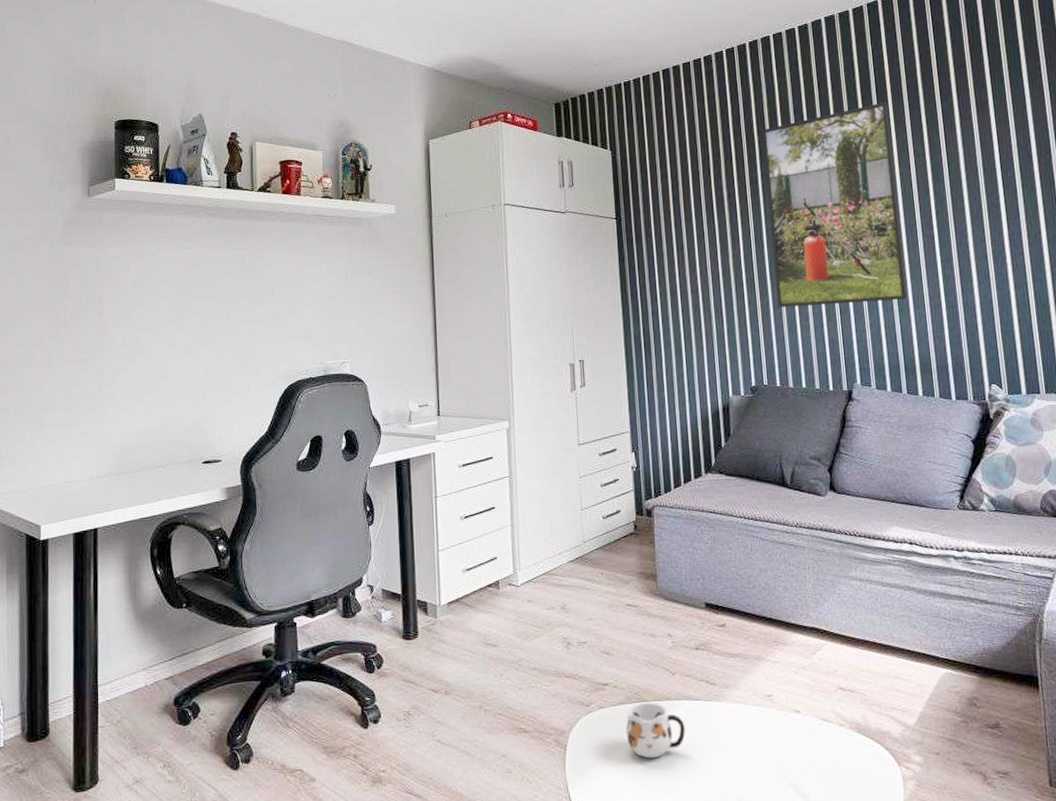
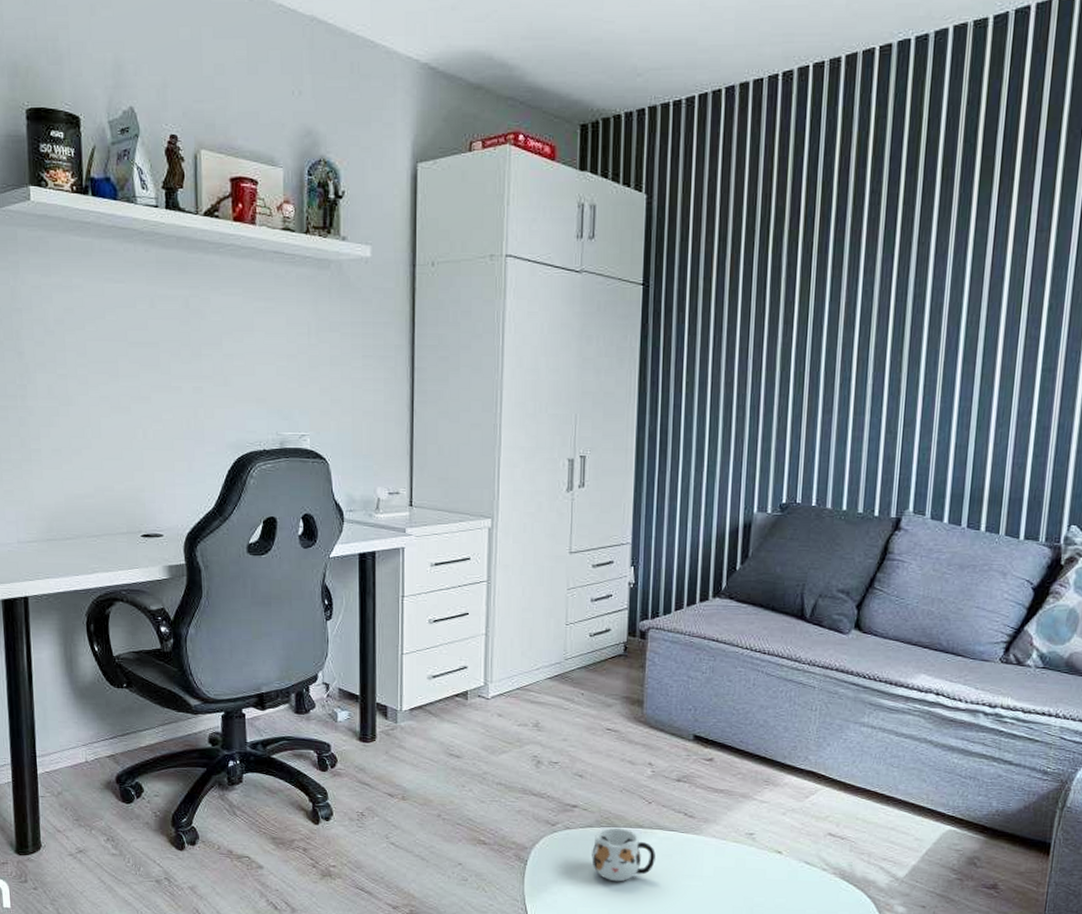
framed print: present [762,102,908,307] -> none [828,154,1015,414]

